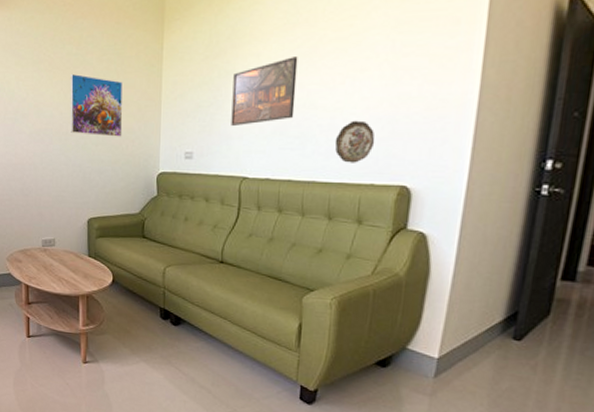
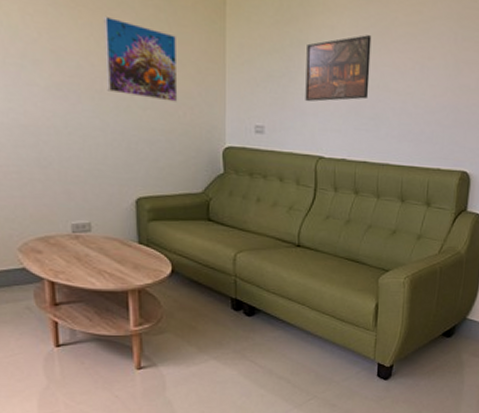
decorative plate: present [334,120,375,163] -> none [406,106,441,148]

